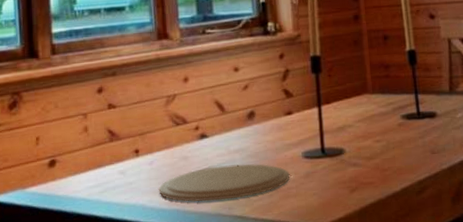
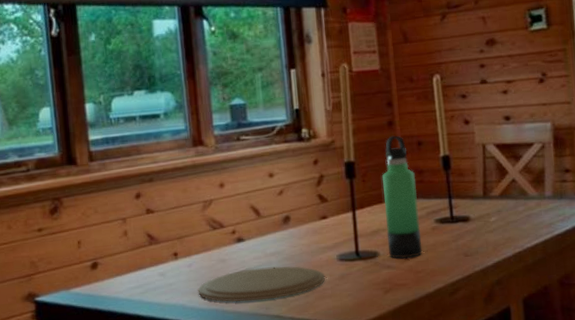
thermos bottle: none [348,29,389,157] -> present [382,135,423,259]

